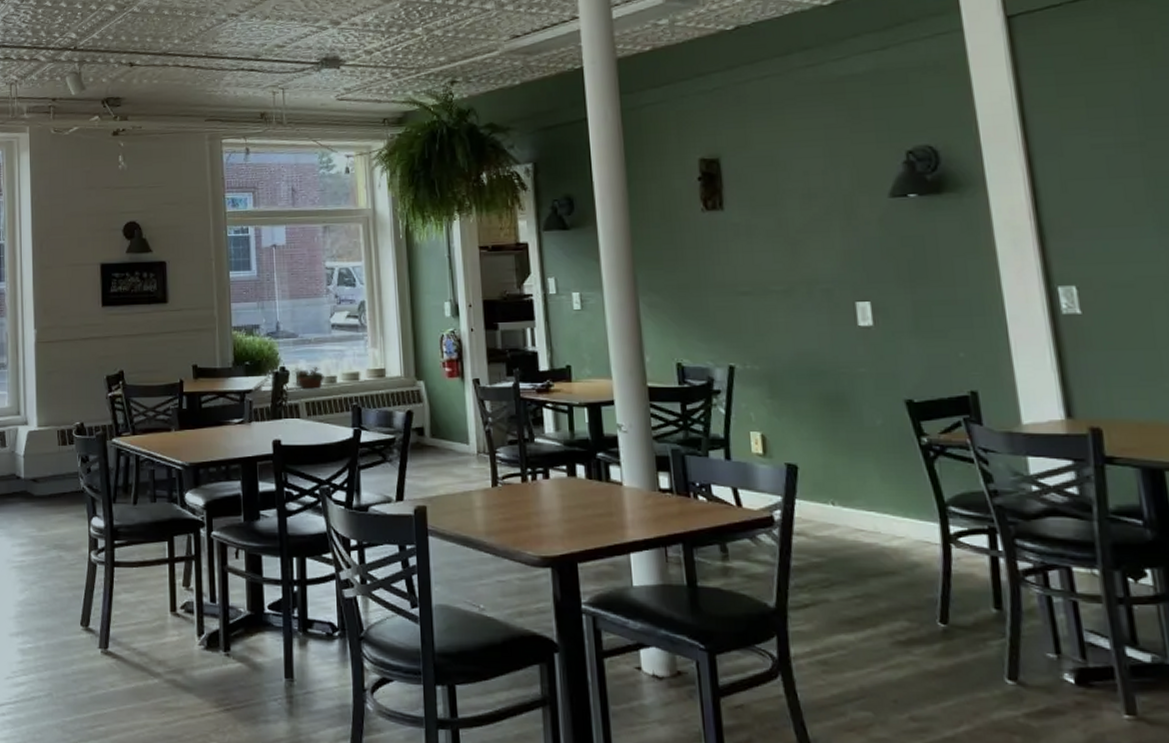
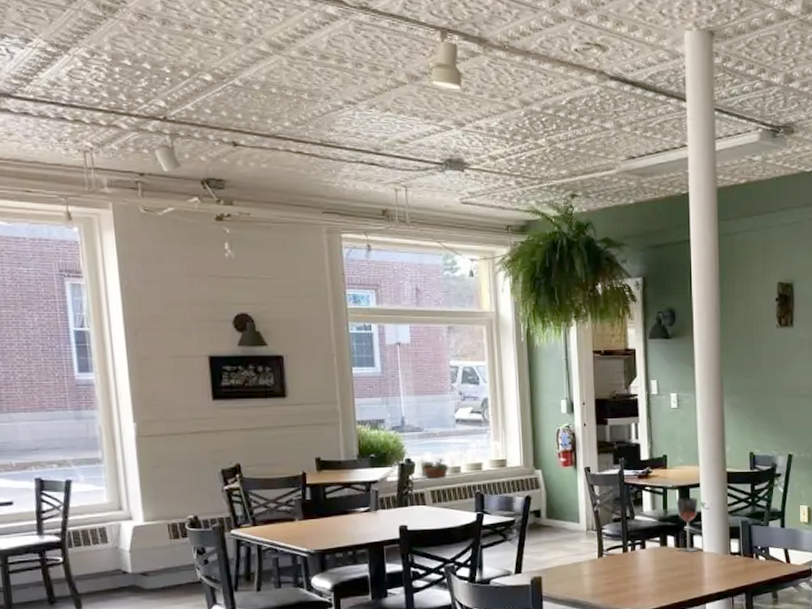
wineglass: none [584,418,617,487] -> present [676,498,698,553]

